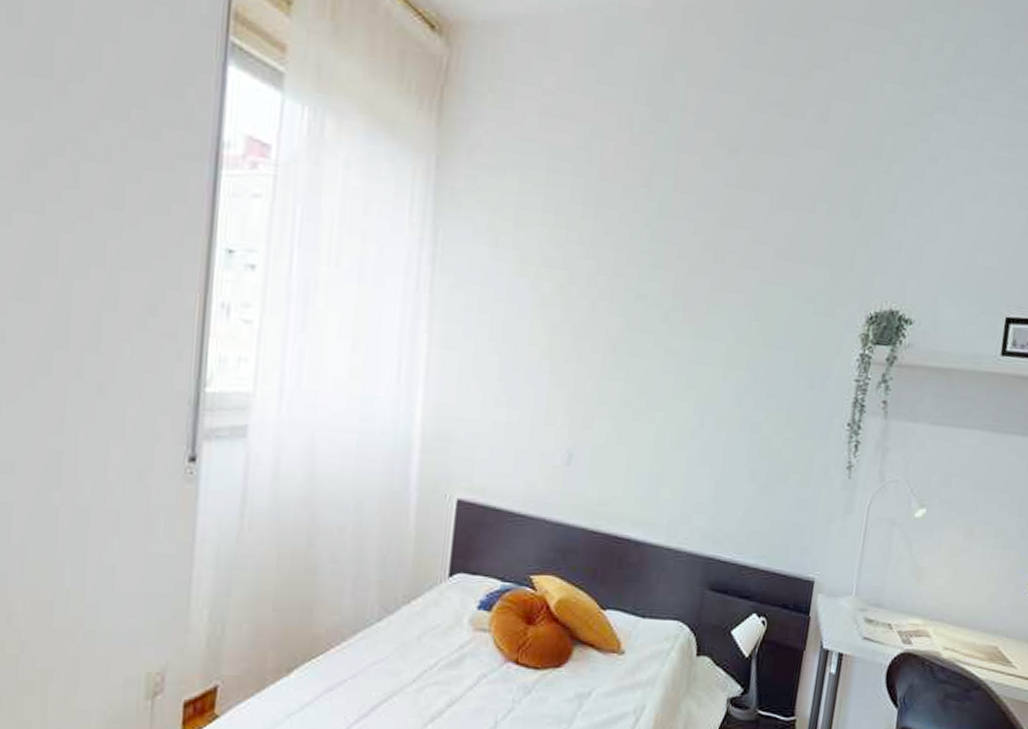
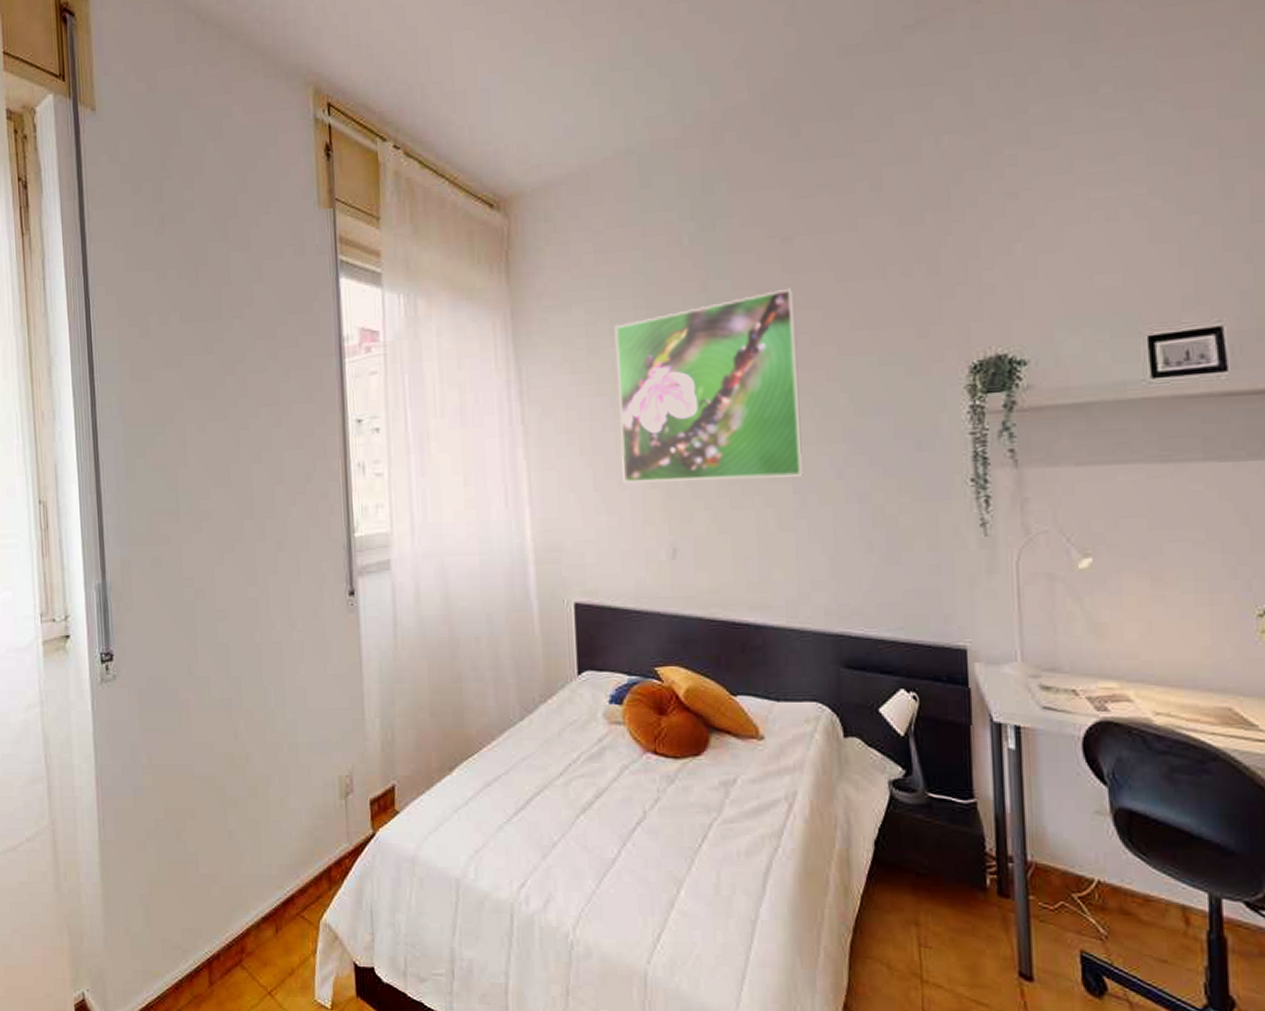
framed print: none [530,201,730,398] -> present [614,288,804,484]

